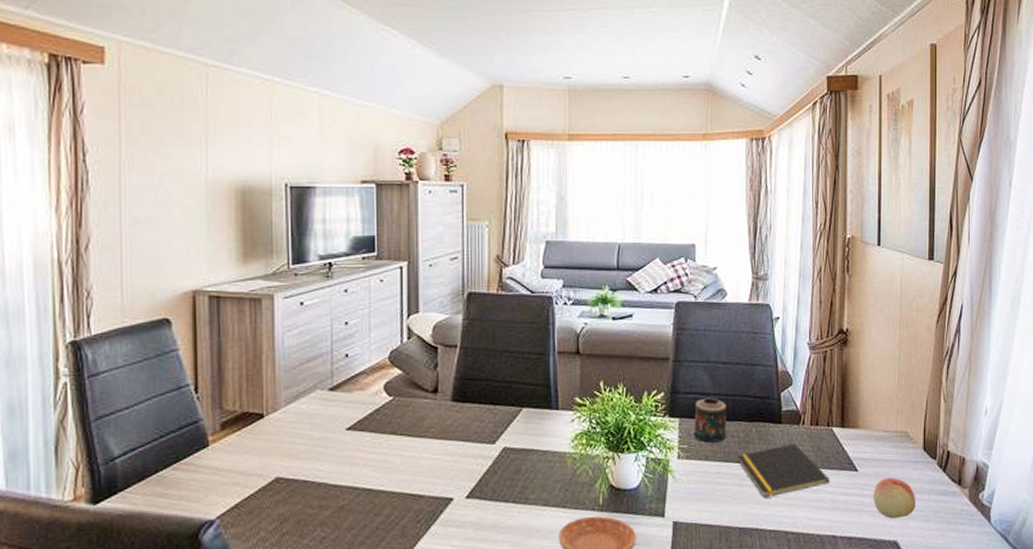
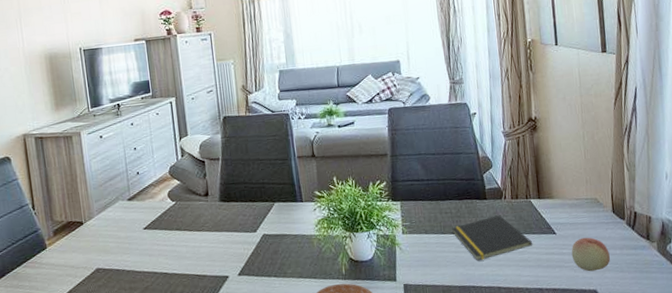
candle: present [687,397,727,443] -> none [408,183,441,220]

